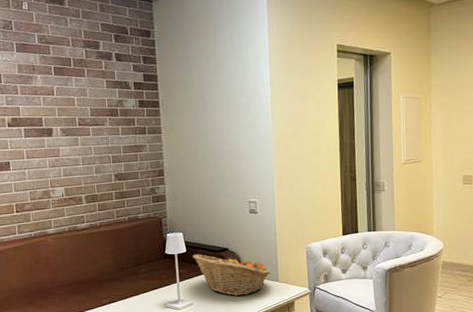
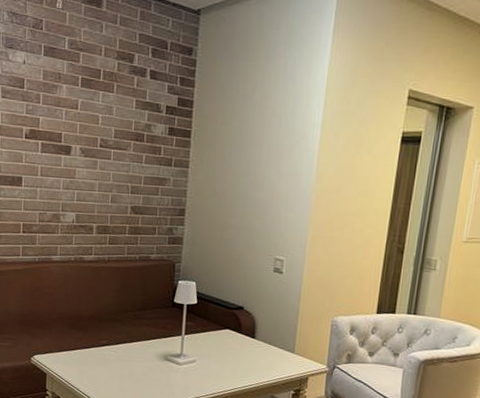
fruit basket: present [193,254,271,296] -> none [203,307,288,362]

